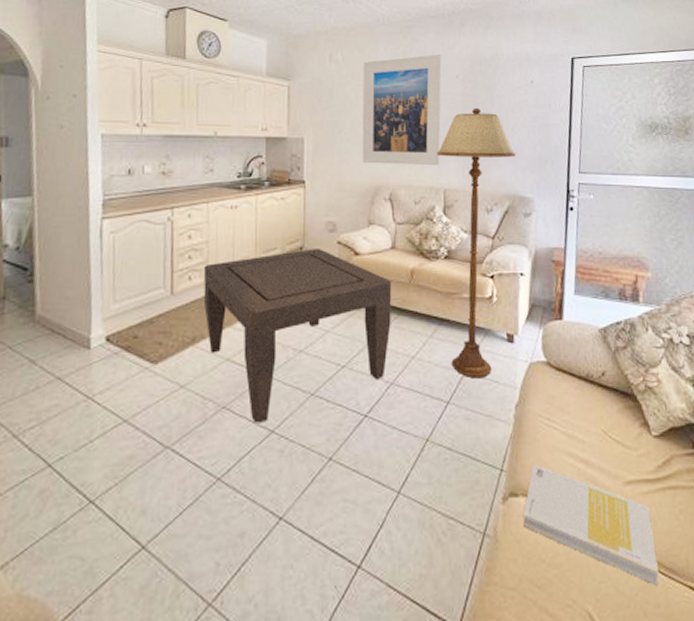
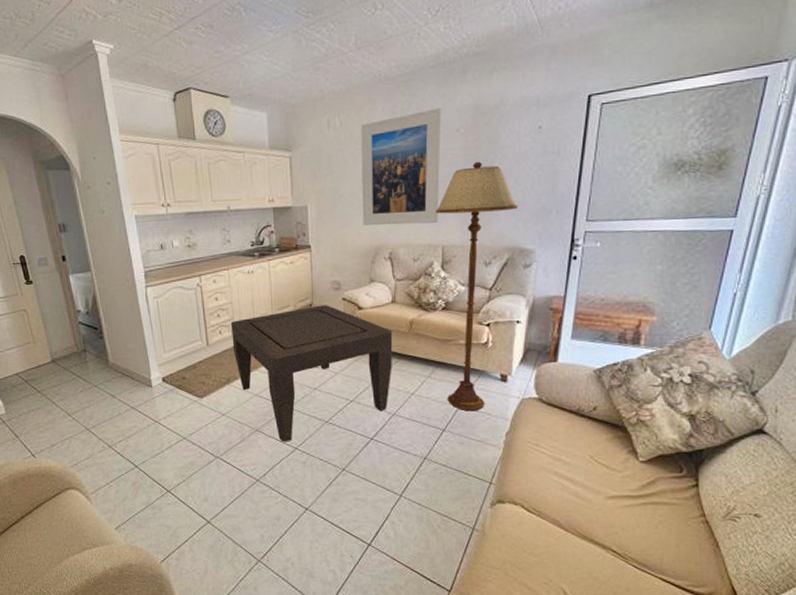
book: present [523,464,658,586] -> none [508,480,631,576]

